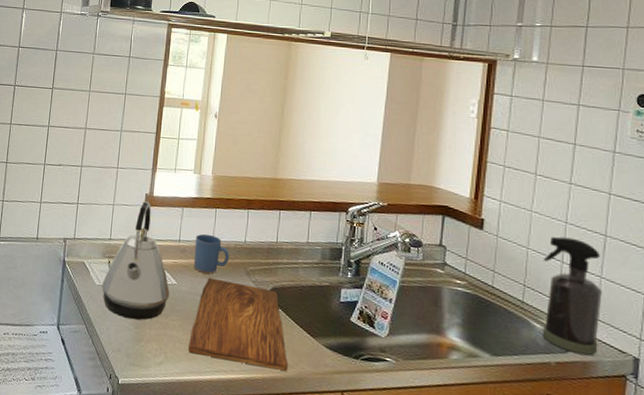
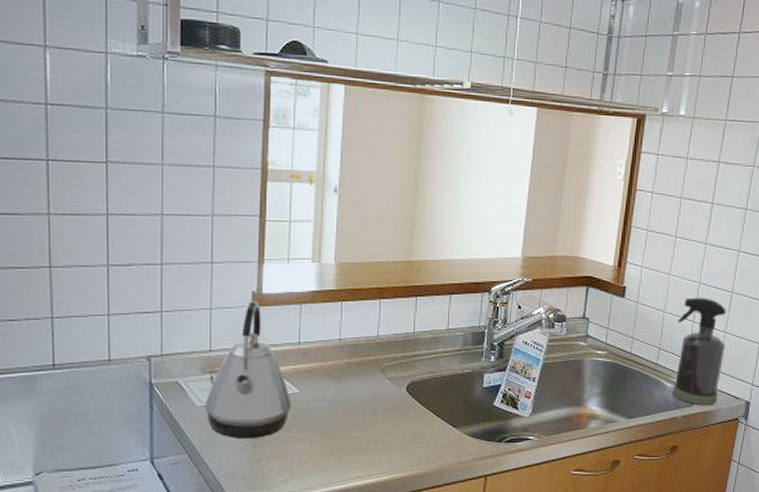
cutting board: present [188,277,289,371] -> none [318,380,430,466]
mug: present [193,234,230,274] -> none [318,332,361,376]

